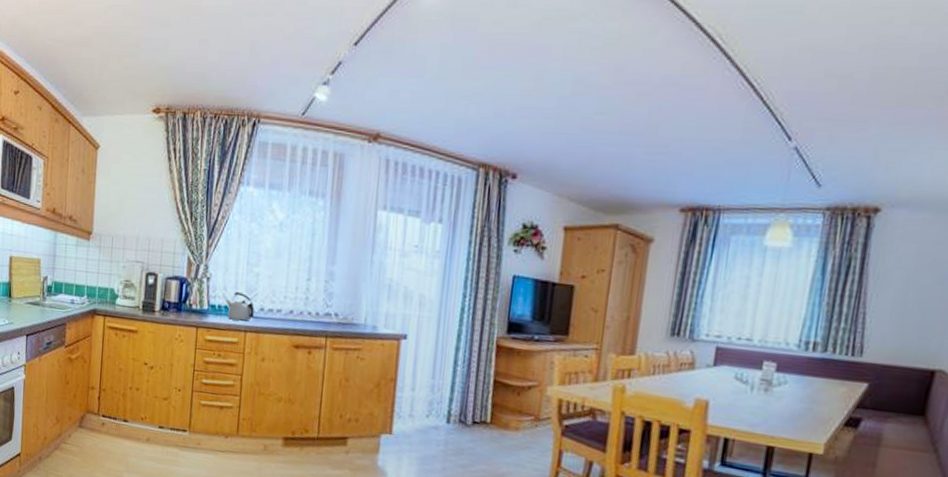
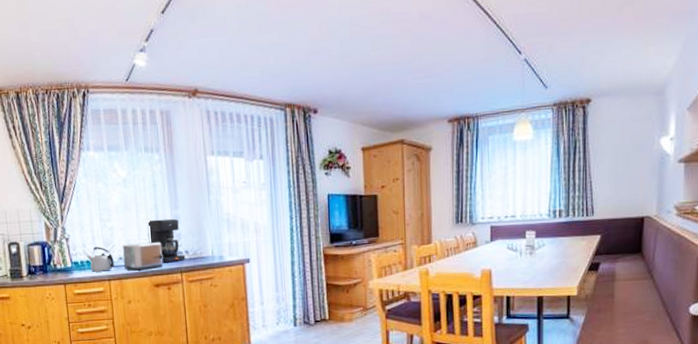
toaster: none [264,294,310,327] -> present [122,241,164,271]
coffee maker: none [296,272,334,324] -> present [147,218,186,263]

